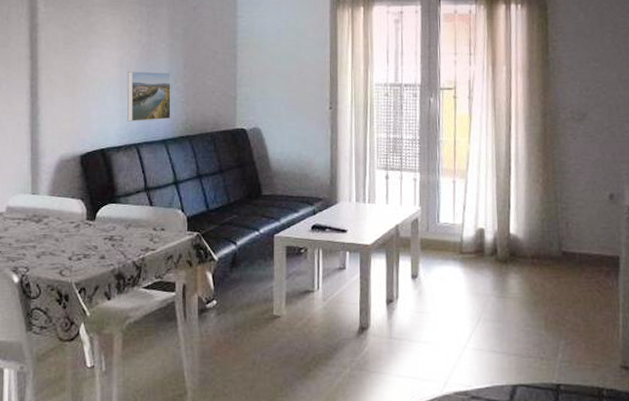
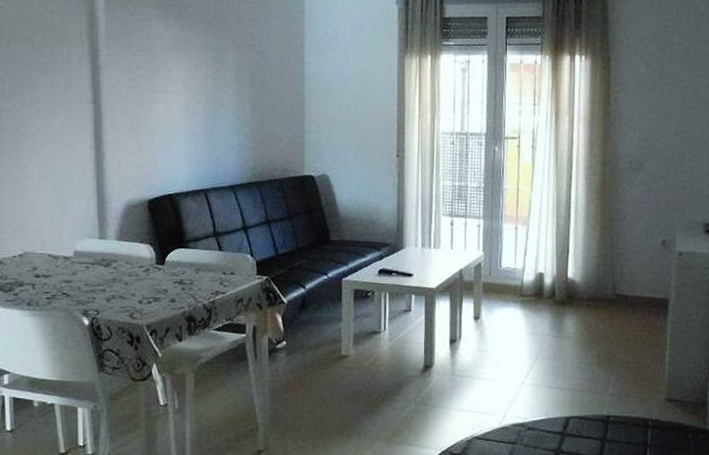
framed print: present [127,71,171,122] -> none [194,117,239,167]

